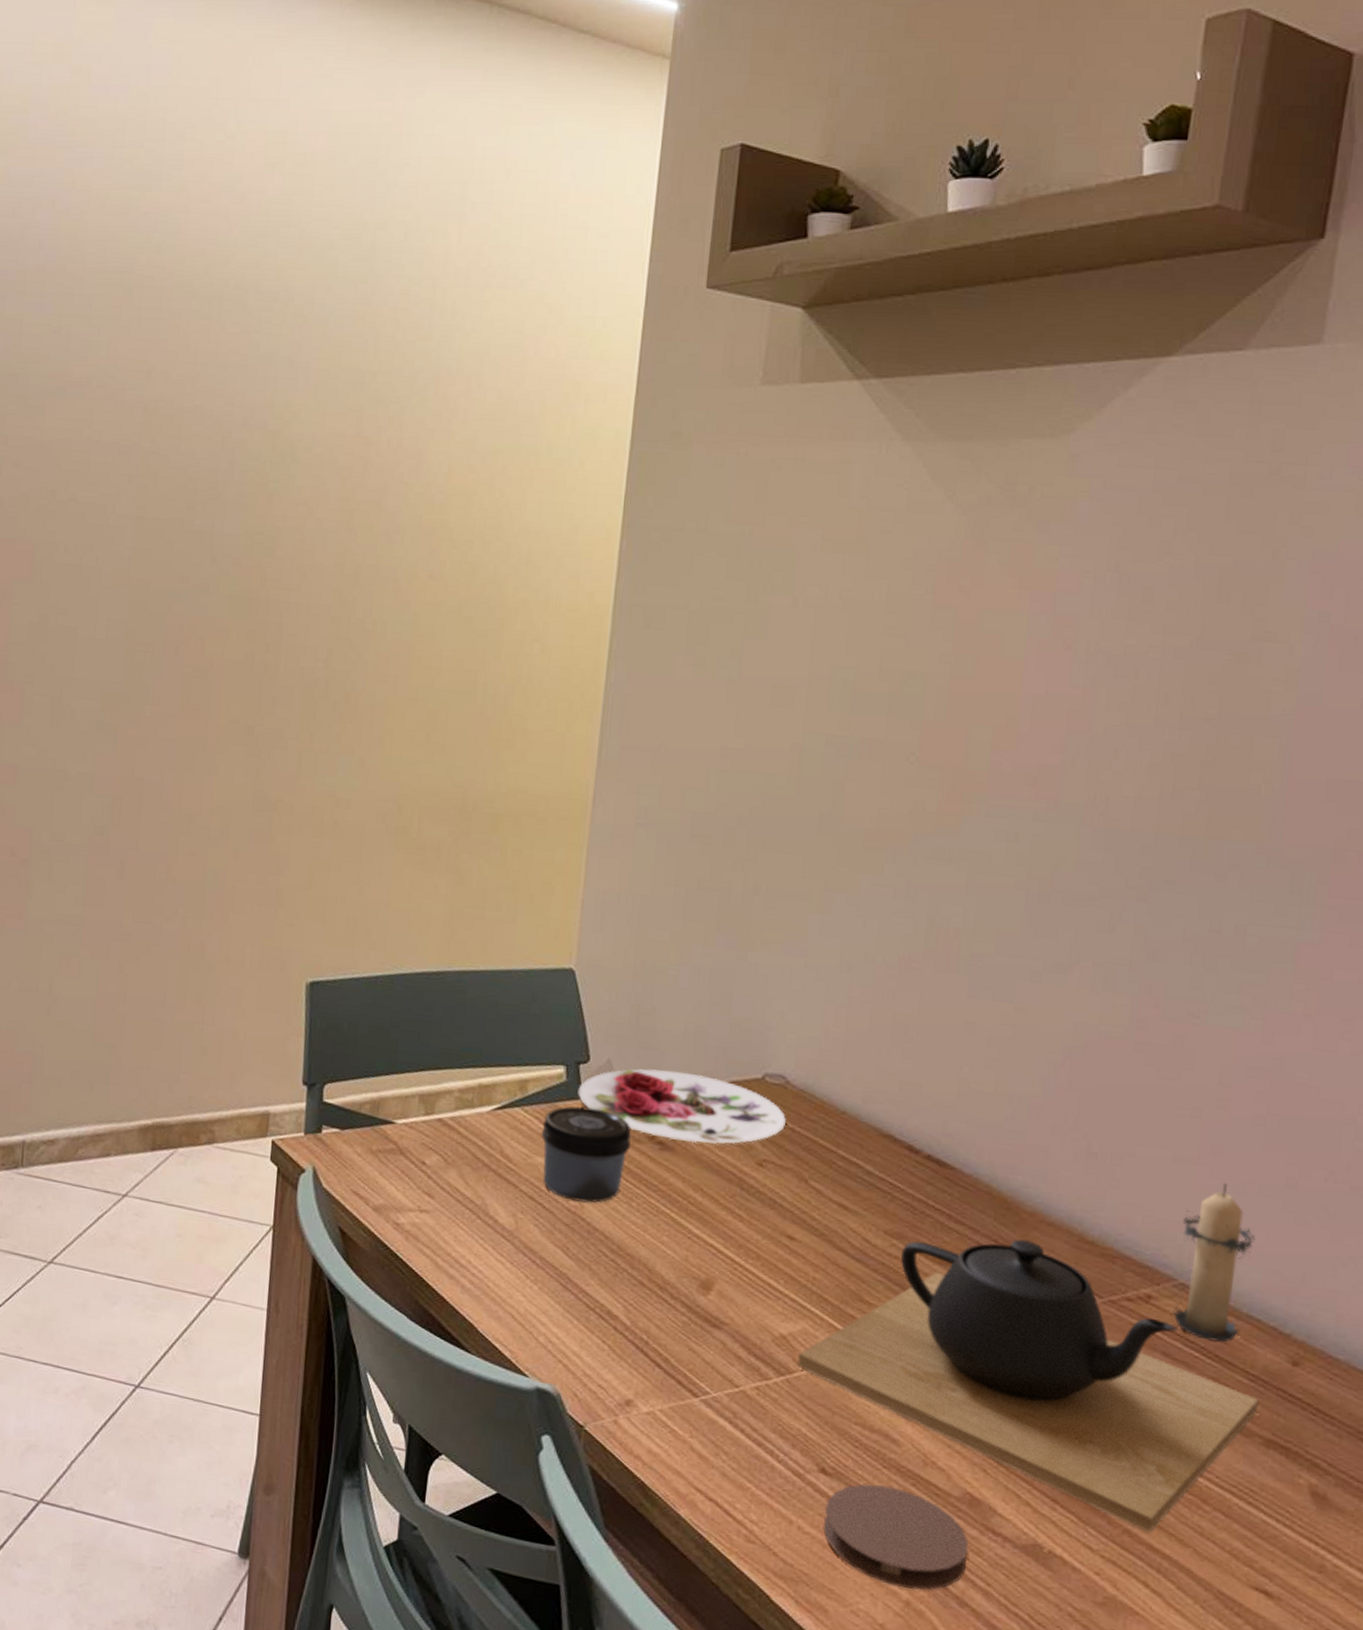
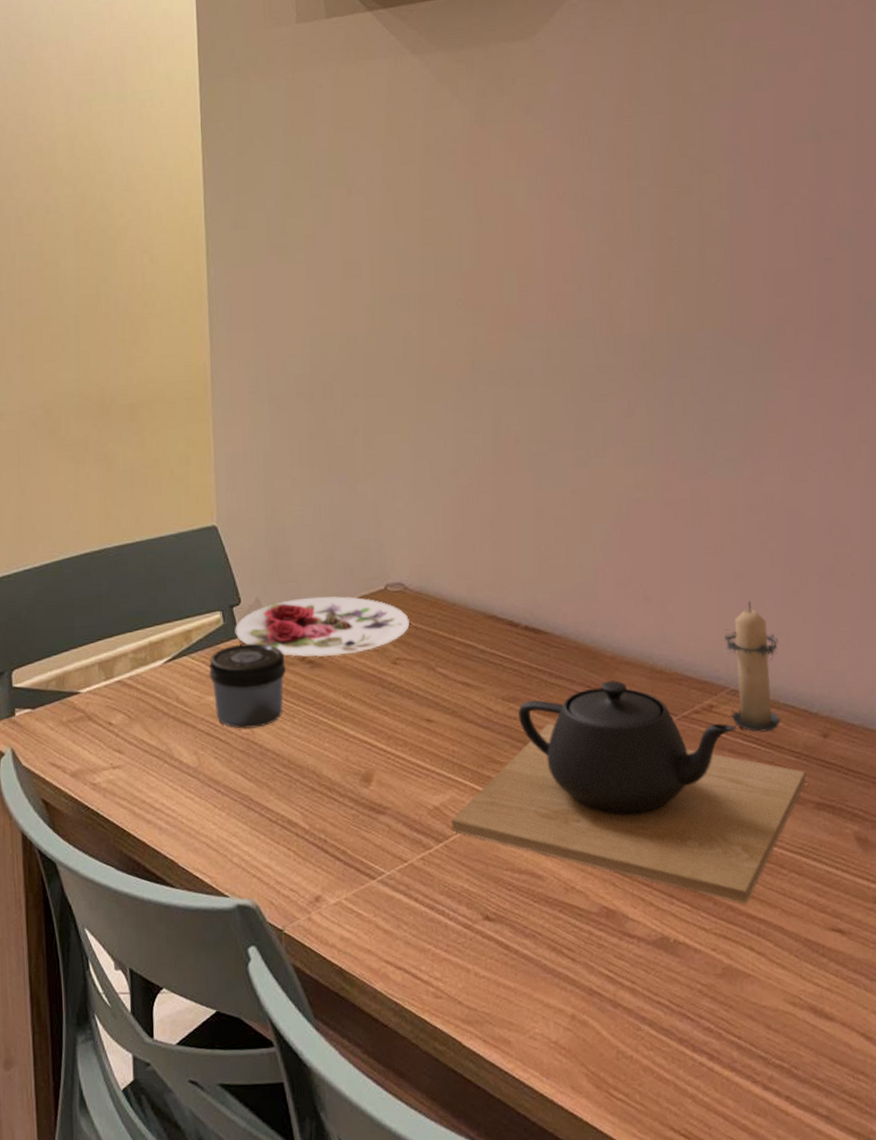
coaster: present [822,1483,969,1591] -> none [493,917,613,1005]

